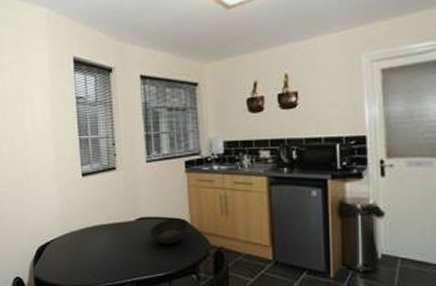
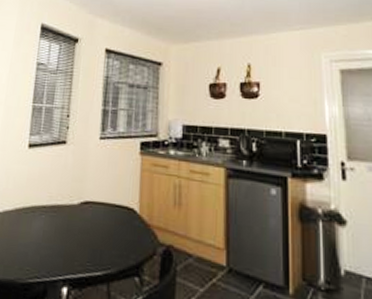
bowl: present [149,219,189,244] -> none [92,205,138,237]

